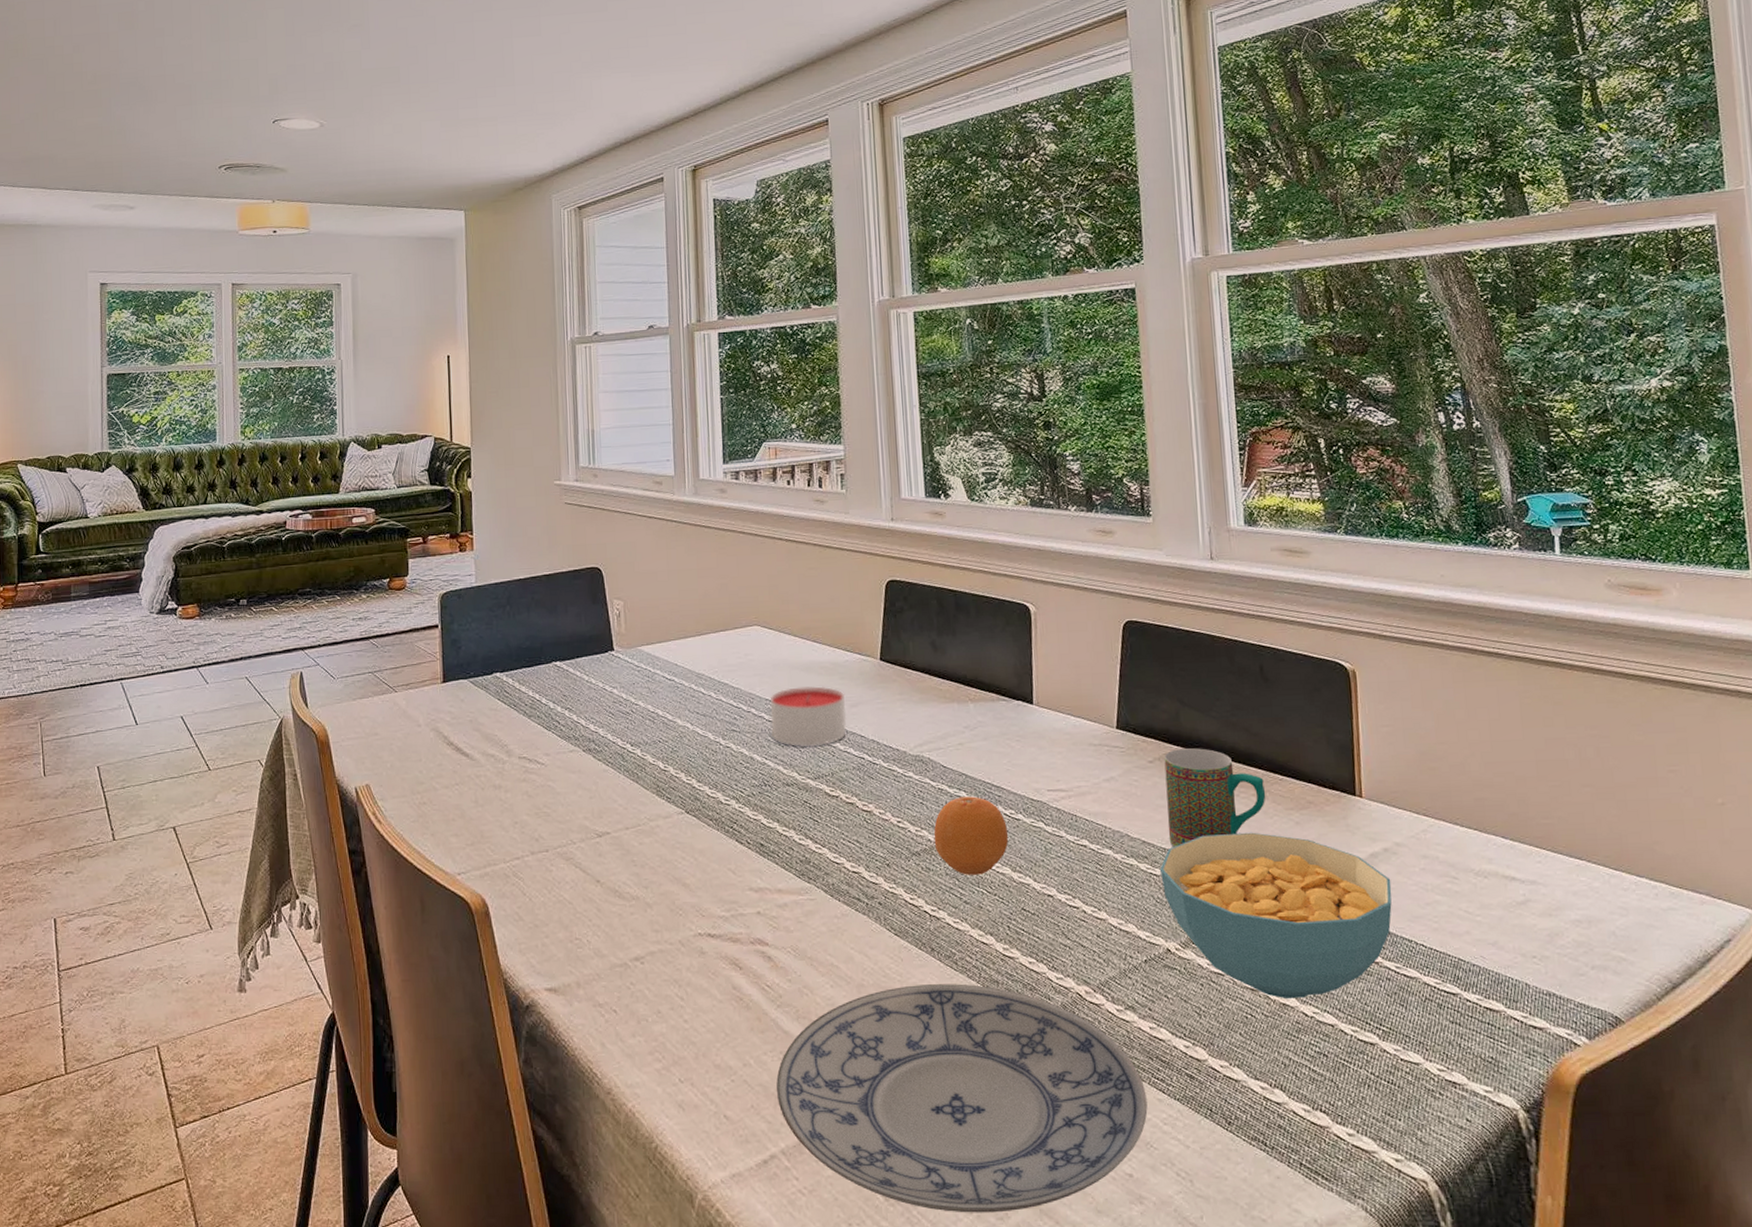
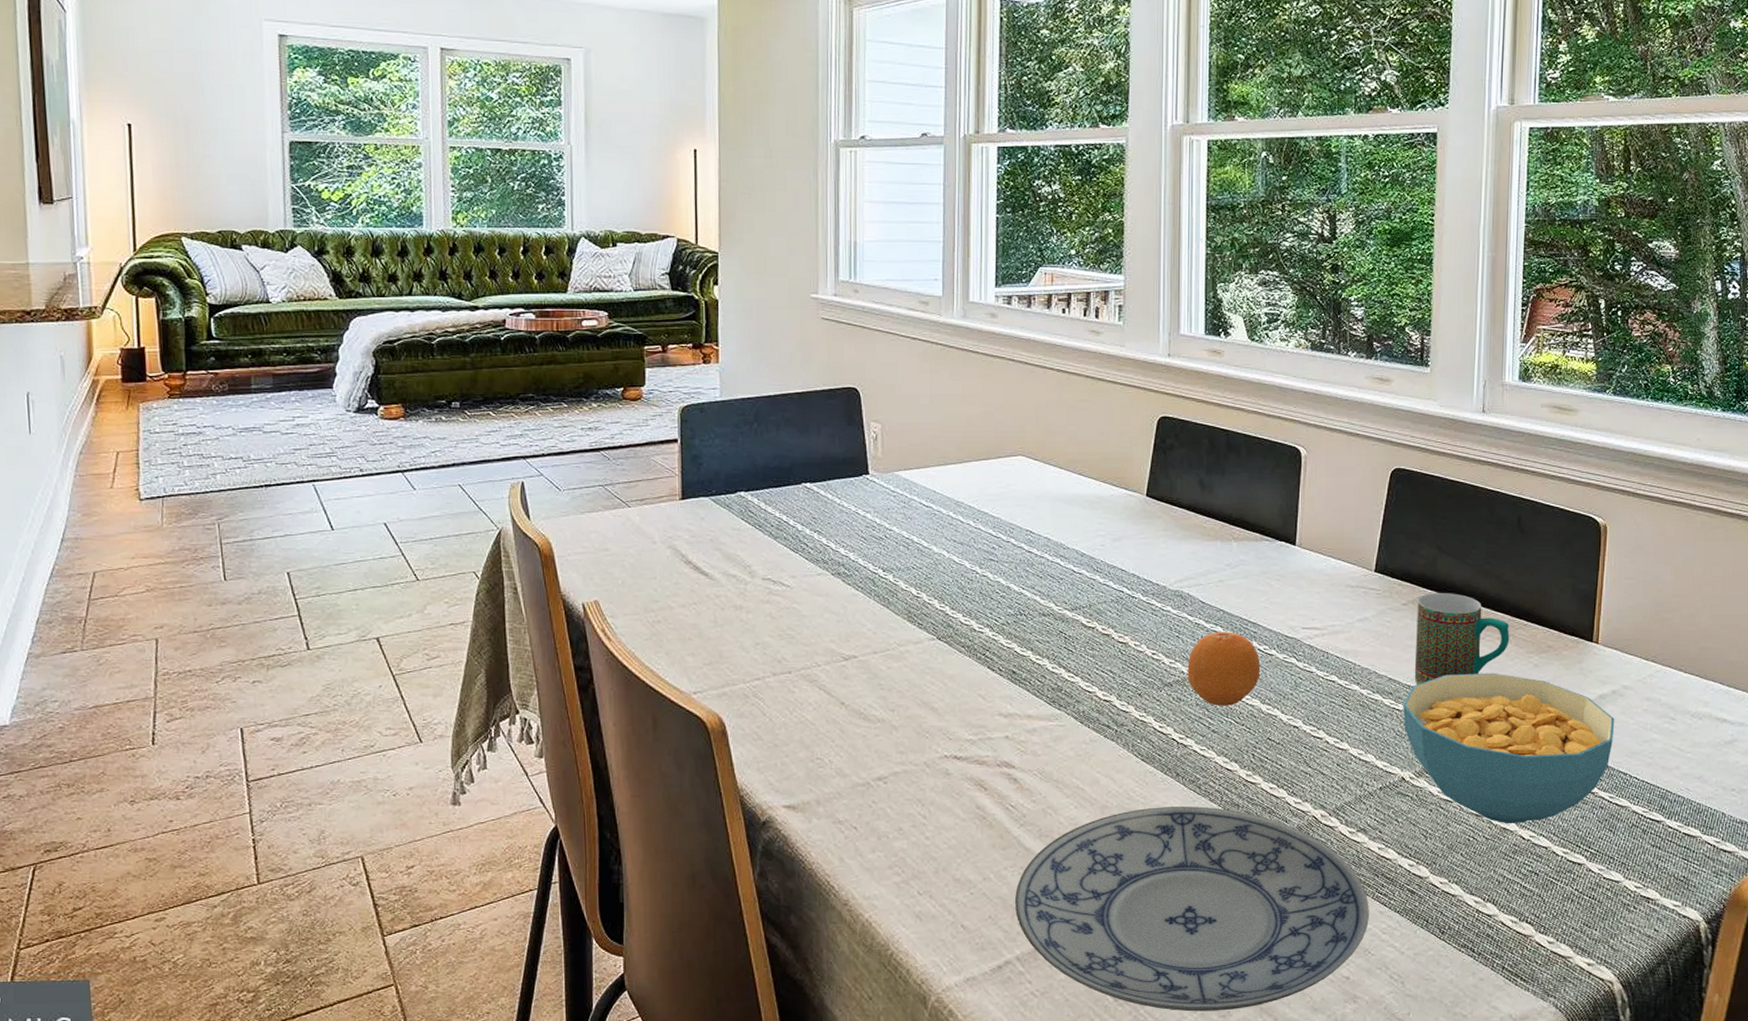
candle: present [770,686,847,747] -> none [1030,519,1108,579]

